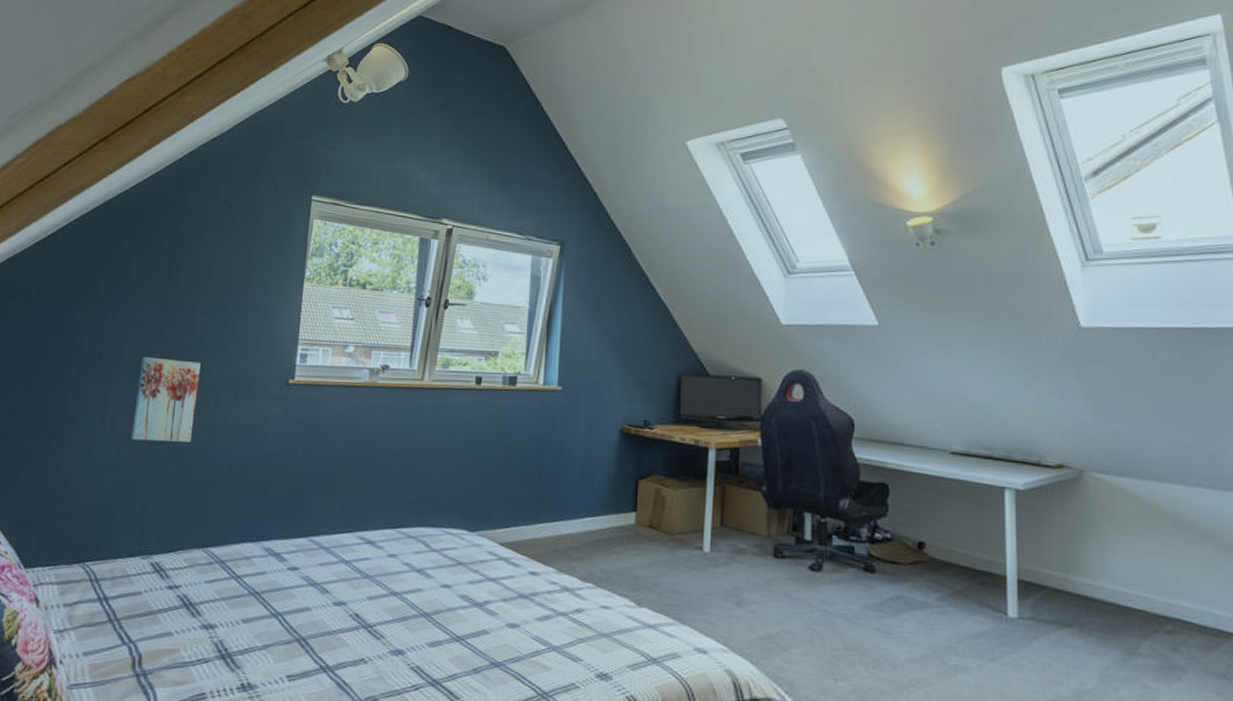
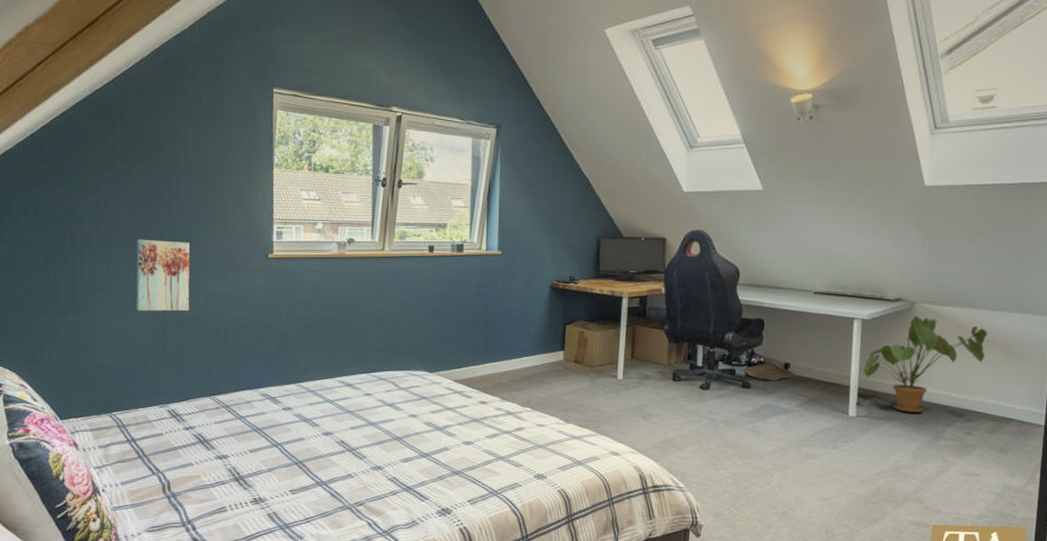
house plant: none [1023,487,1185,617] -> present [864,315,988,412]

